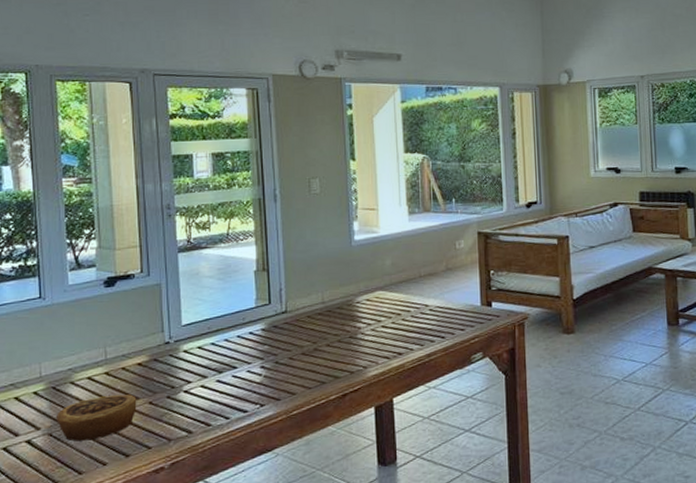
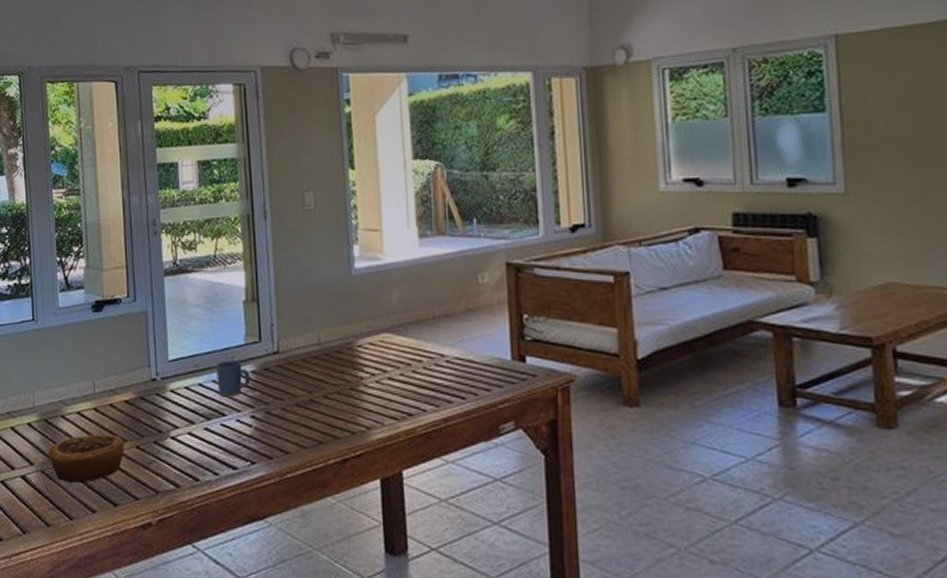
mug: none [228,321,261,353] -> present [215,361,251,397]

